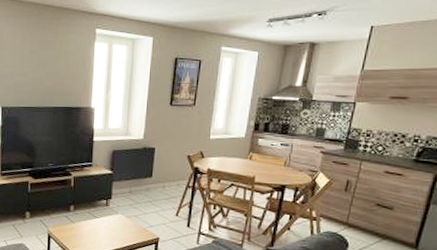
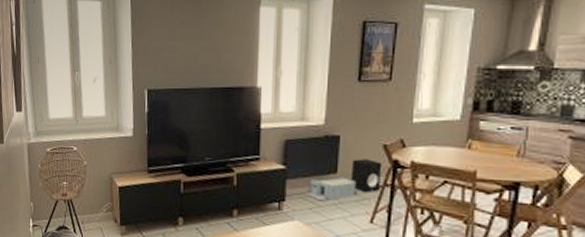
storage bin: none [128,180,167,199] -> present [306,176,357,201]
speaker: none [162,166,186,192] -> present [350,159,382,192]

